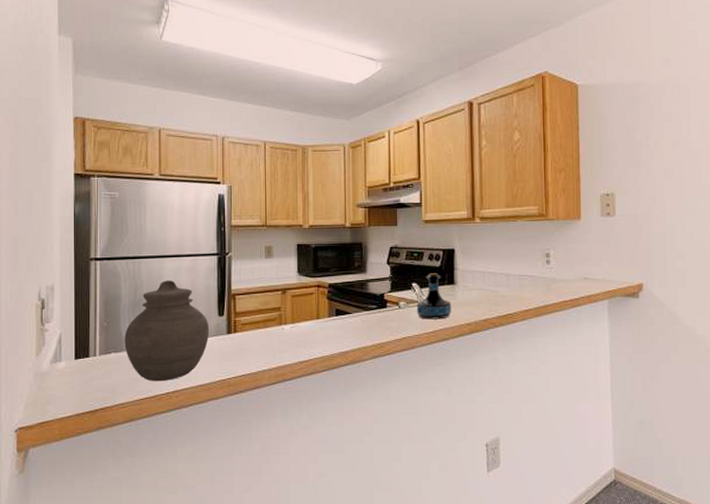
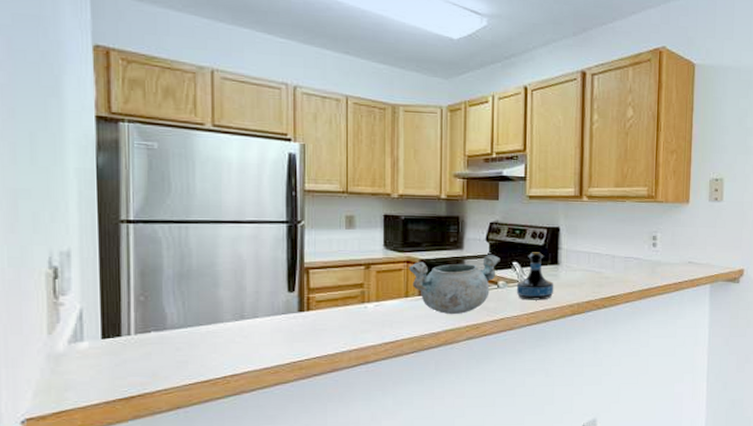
jar: present [124,280,210,382] -> none [168,250,277,365]
decorative bowl: none [318,277,401,335] -> present [408,255,500,315]

